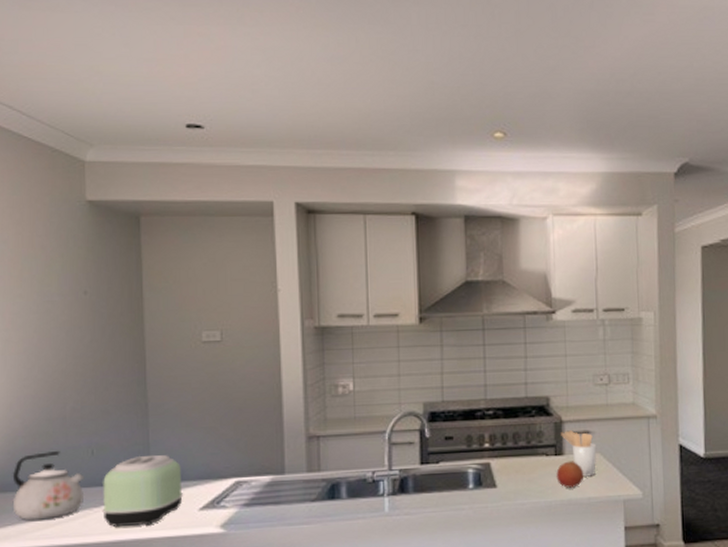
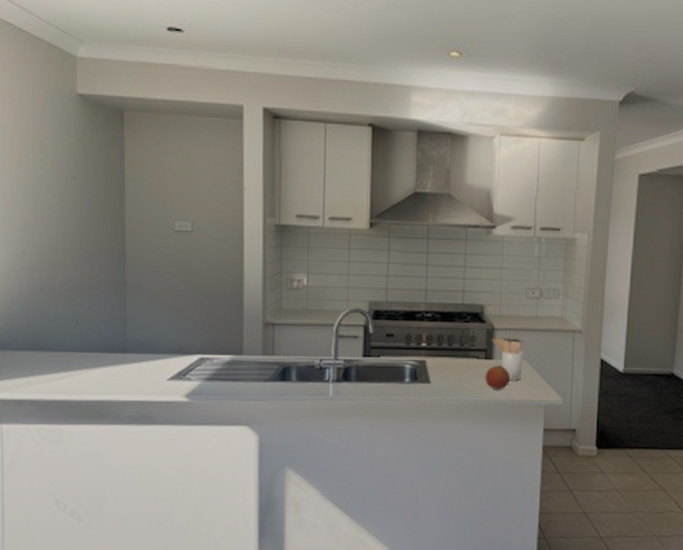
kettle: present [12,451,85,521] -> none [9,318,71,377]
toaster: present [102,454,183,528] -> none [85,328,154,390]

